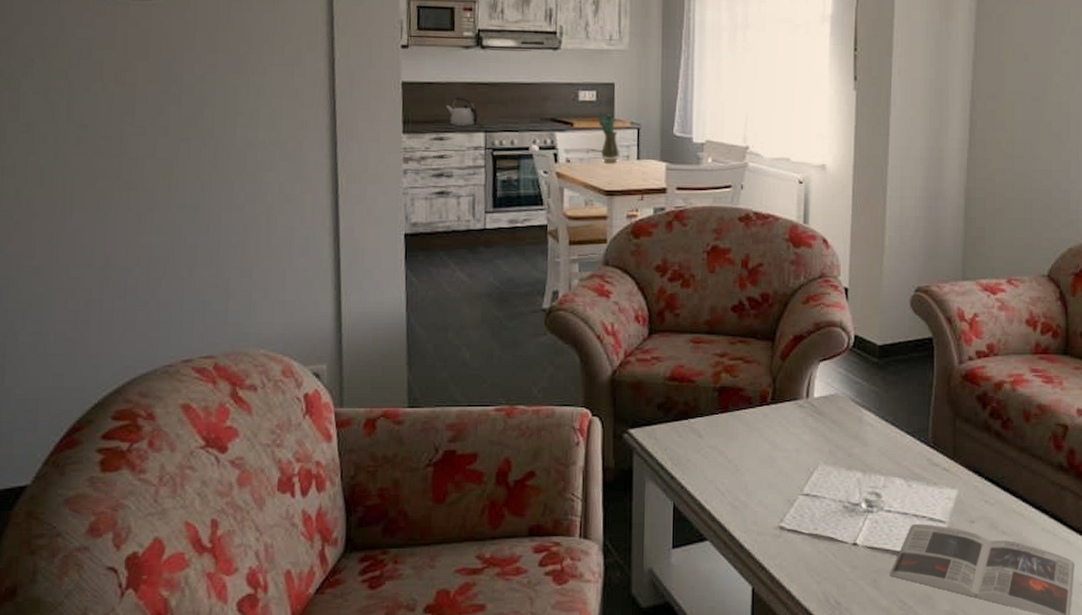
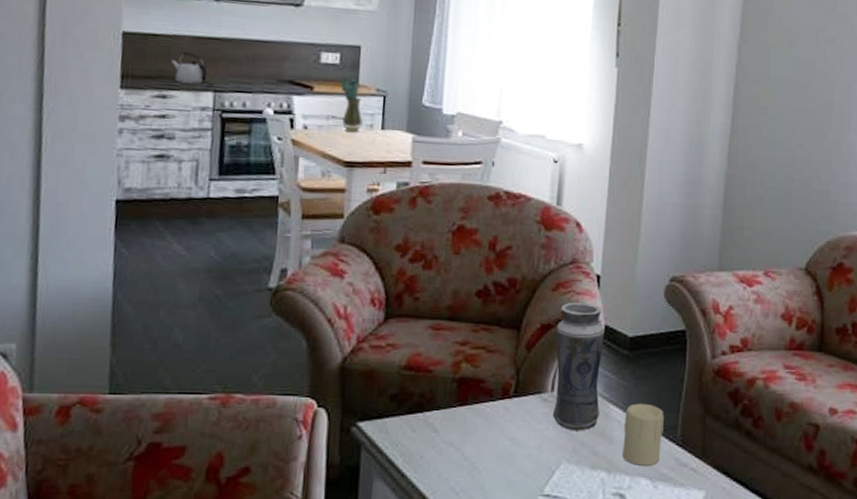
vase: none [808,314,855,435] -> present [552,302,605,431]
candle: none [877,407,915,466] -> present [622,403,664,466]

